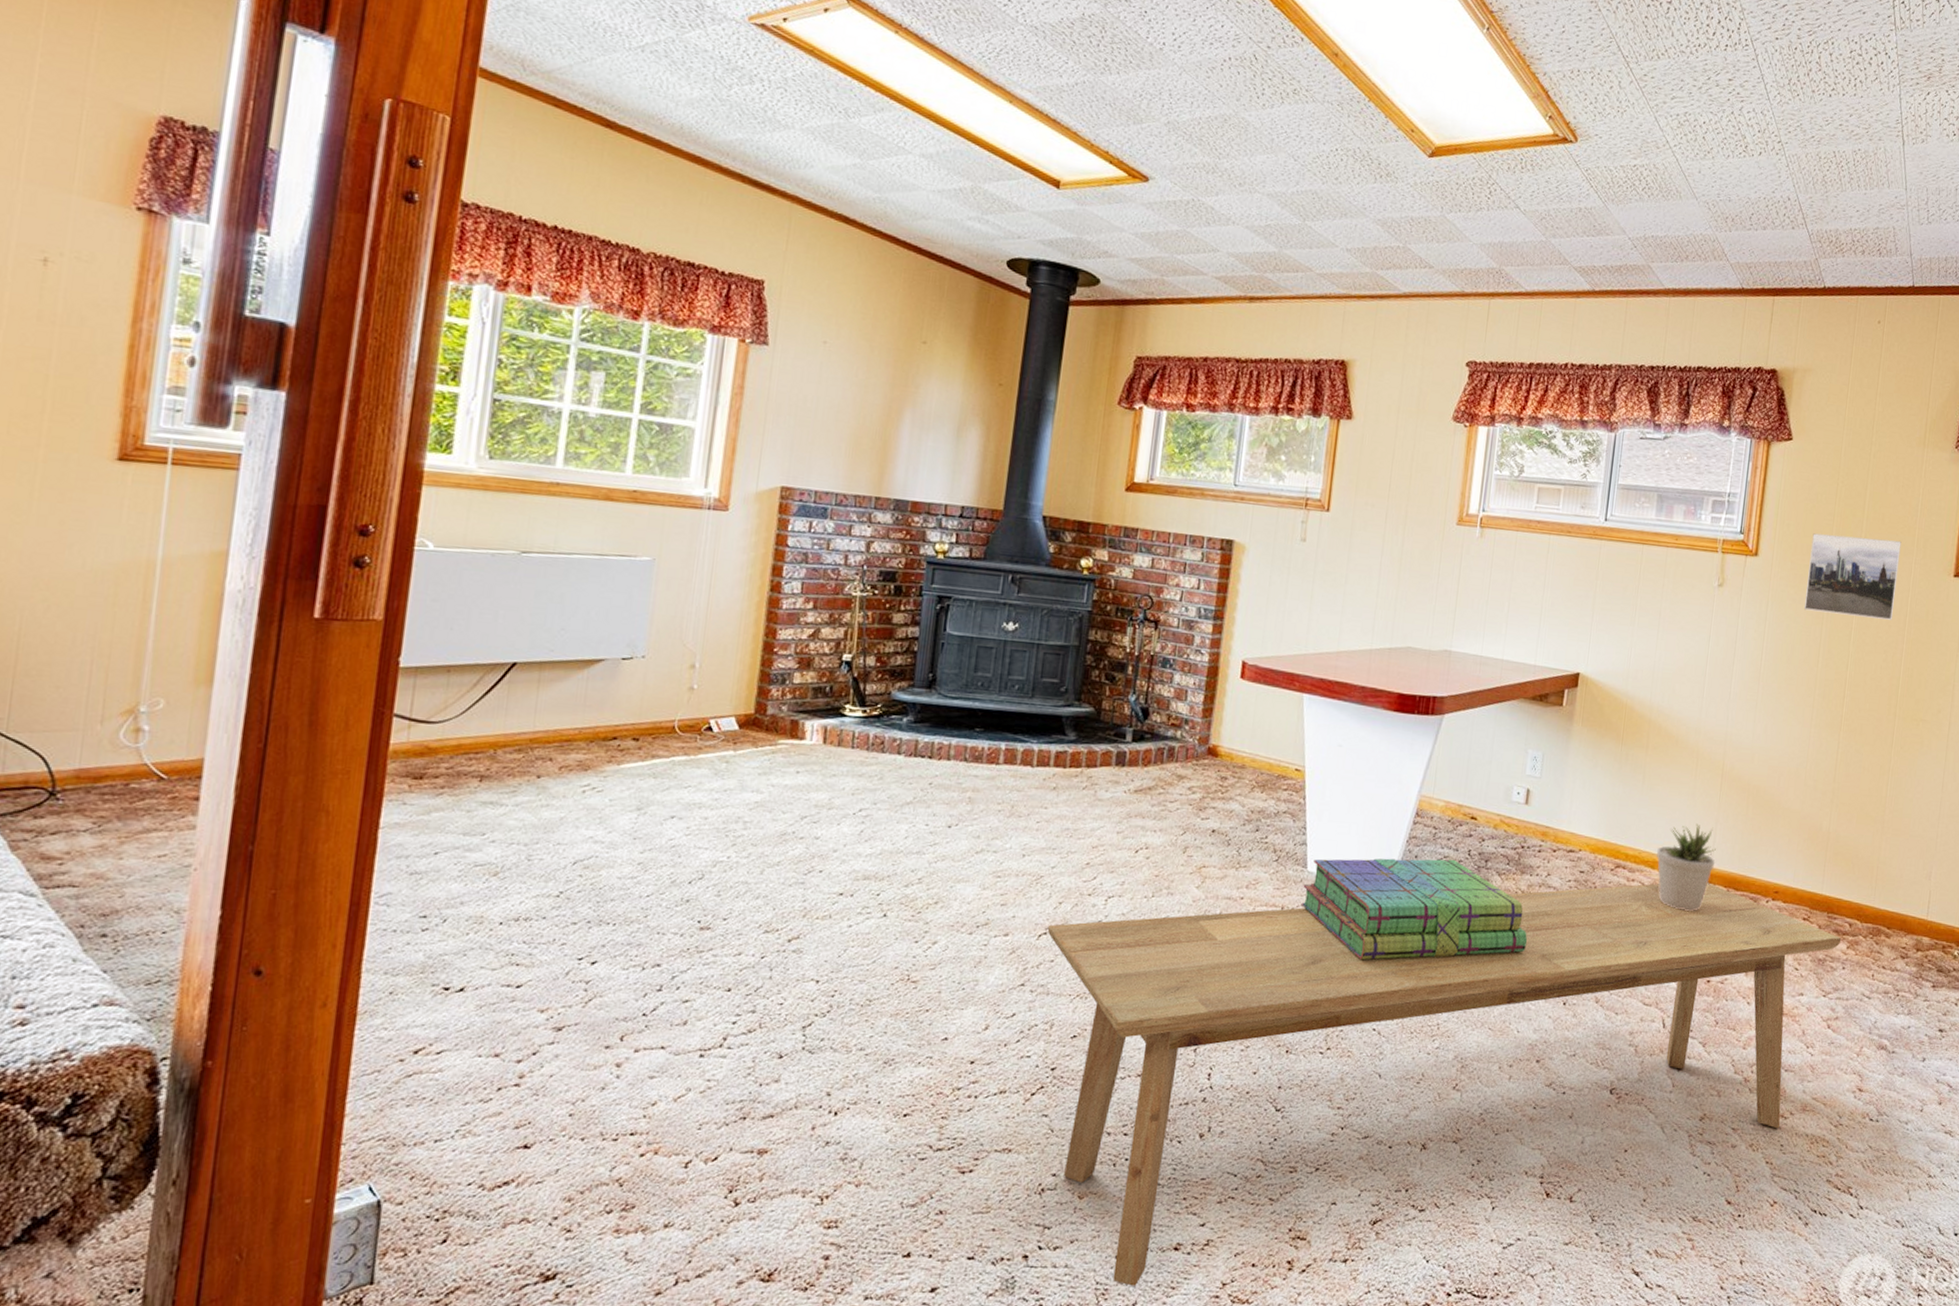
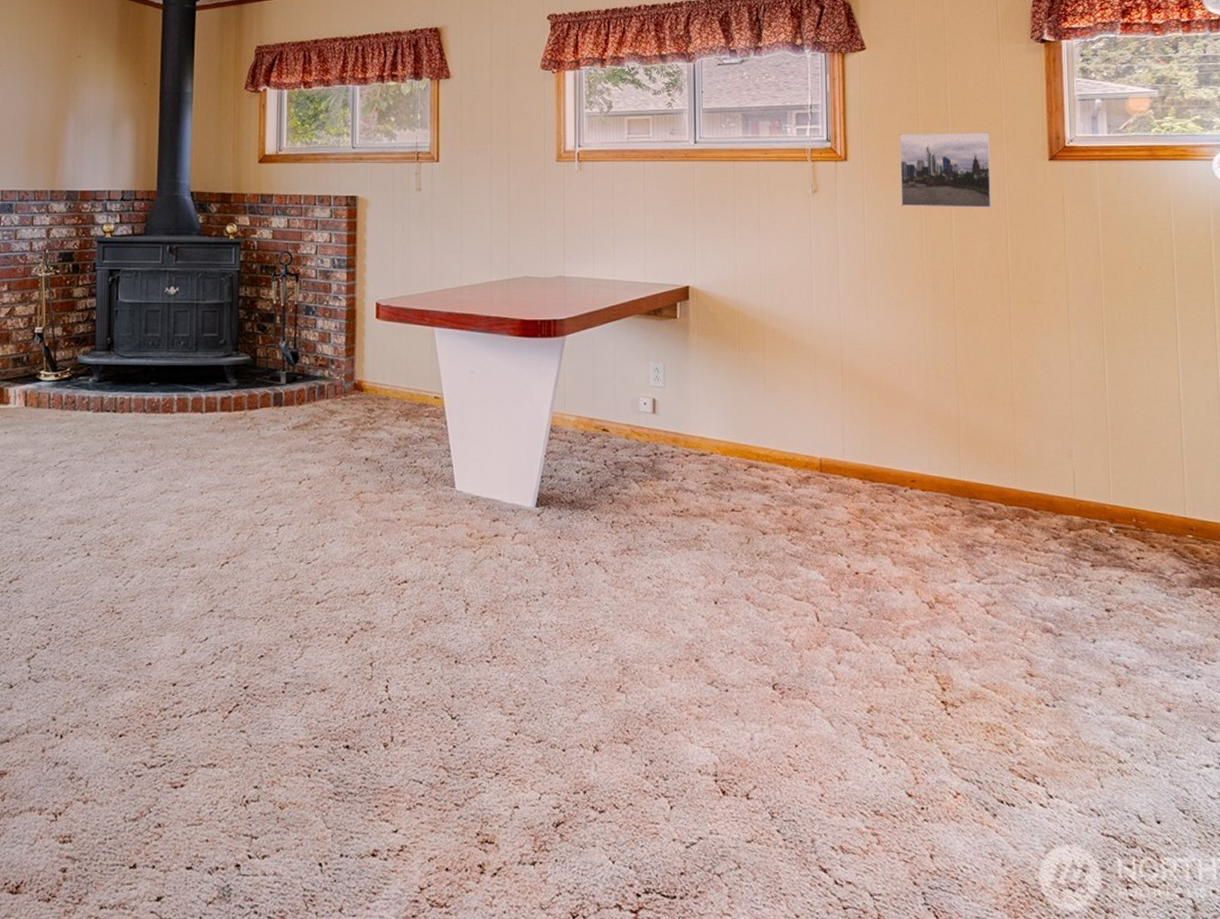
bench: present [1047,882,1842,1286] -> none [228,476,988,892]
stack of books: present [1301,858,1527,960] -> none [453,470,671,571]
potted plant: present [1656,823,1716,911] -> none [786,419,847,505]

